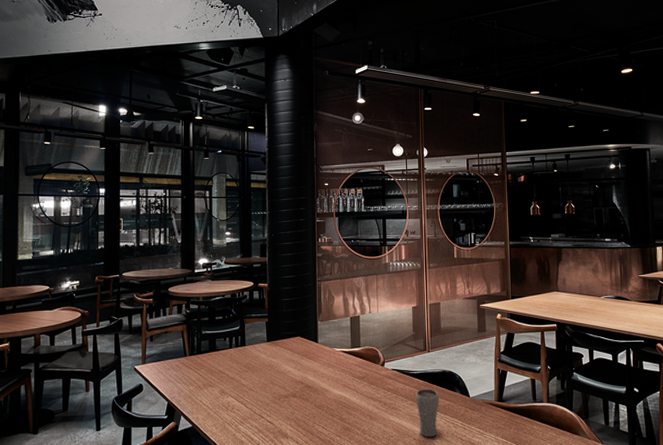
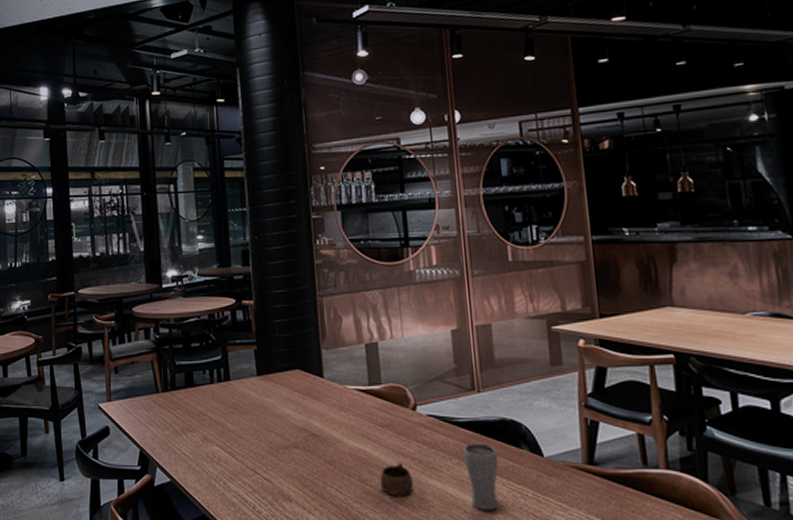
cup: none [355,404,380,431] -> present [379,461,414,497]

